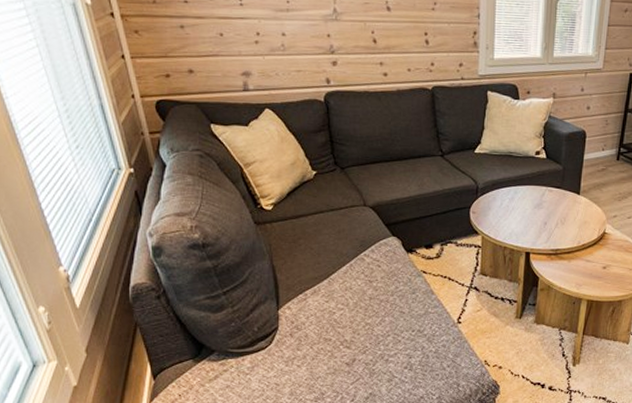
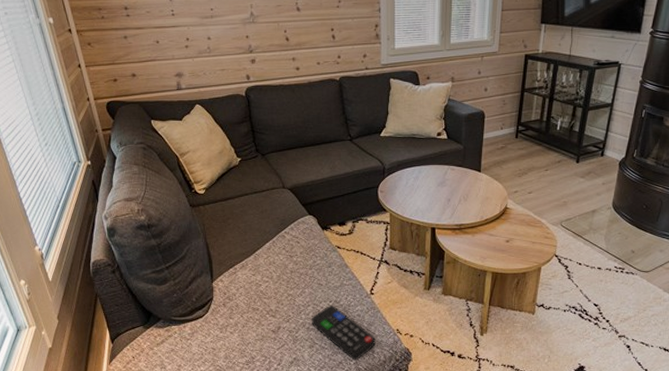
remote control: none [391,334,461,395] -> present [312,305,376,361]

